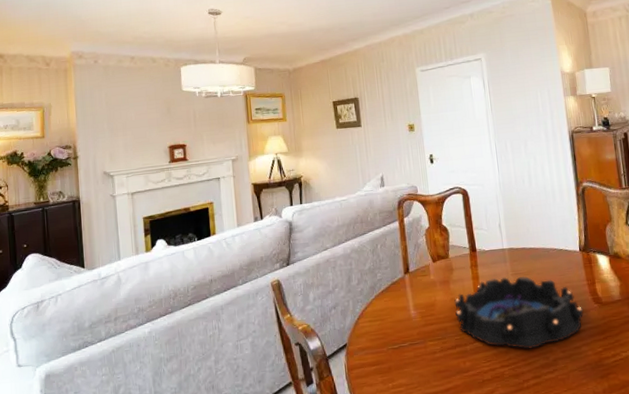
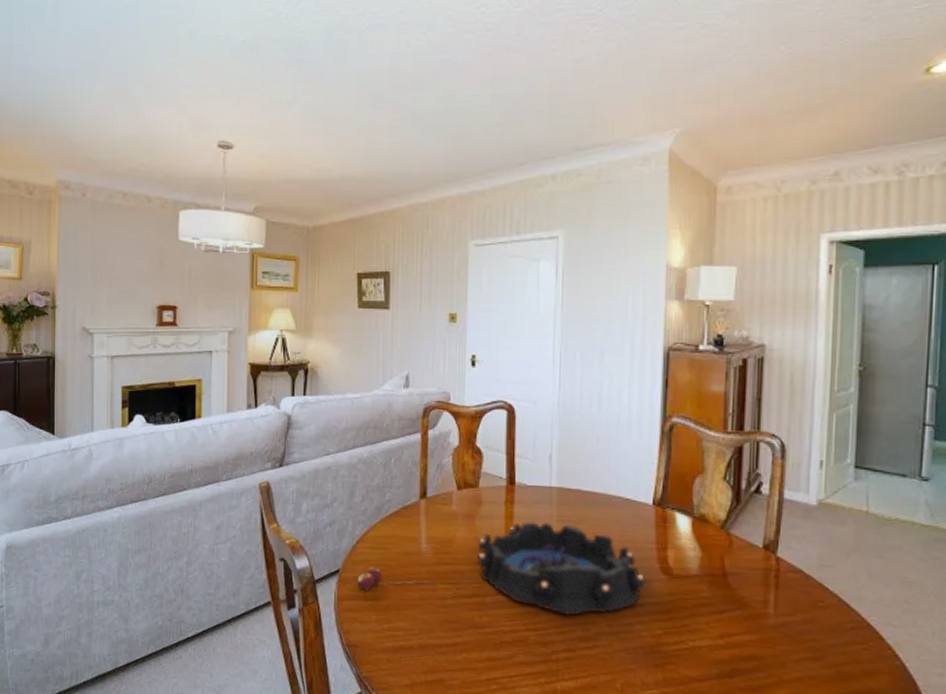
apple: none [362,337,383,359] -> present [357,567,383,591]

